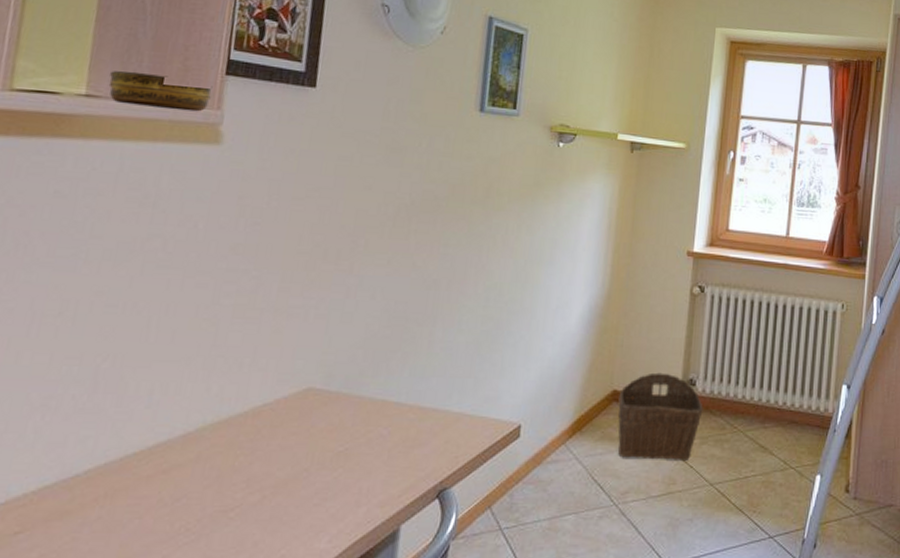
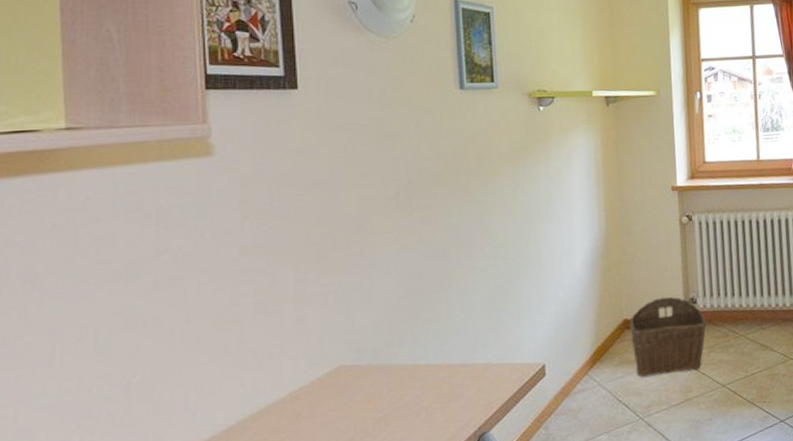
decorative box: present [108,71,213,112] -> none [88,98,195,132]

